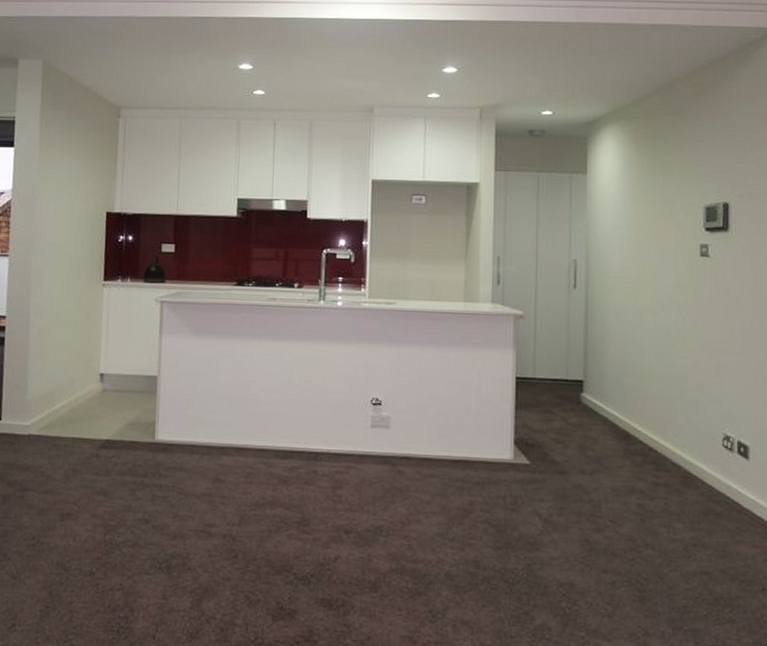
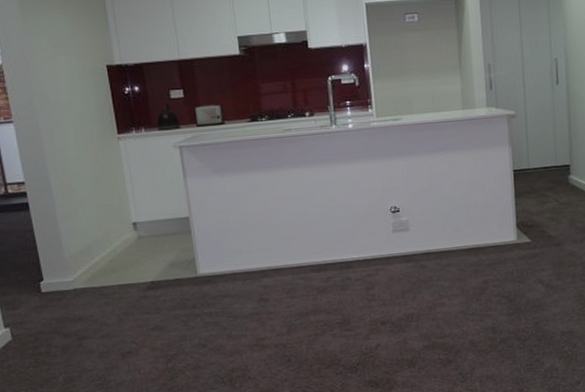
toaster: none [181,262,213,285] -> present [193,103,226,127]

